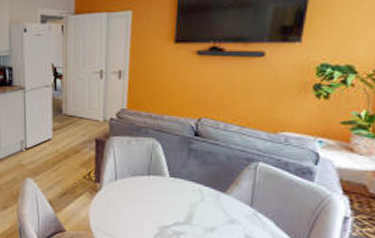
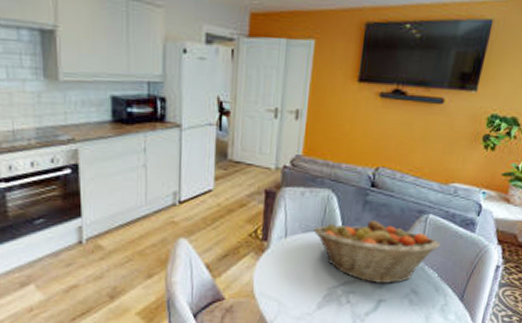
fruit basket: none [141,167,275,228] -> present [313,220,441,285]

